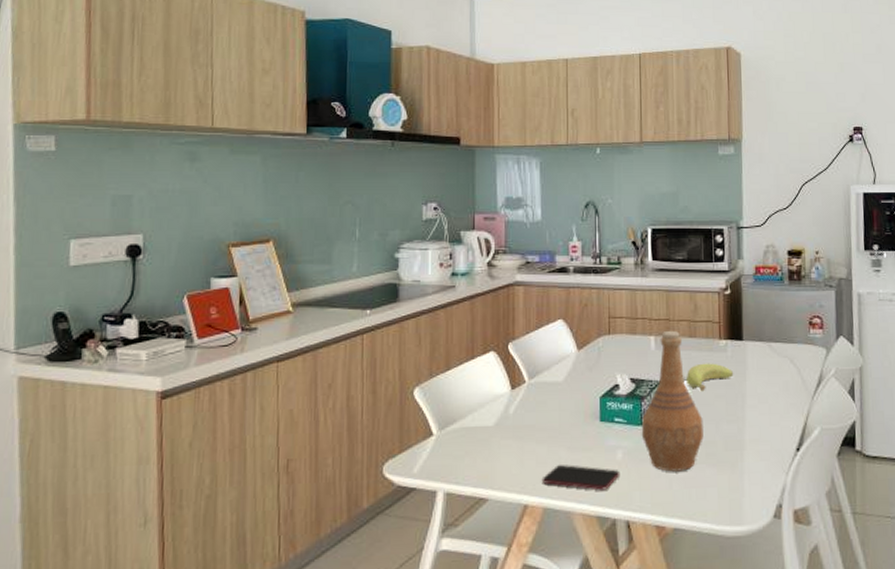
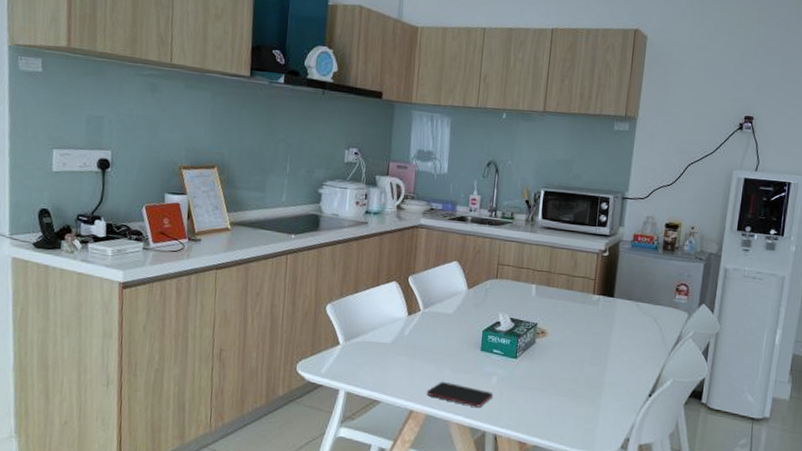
vase: present [641,330,704,472] -> none [515,281,570,401]
banana: present [687,363,734,392] -> none [560,312,602,337]

